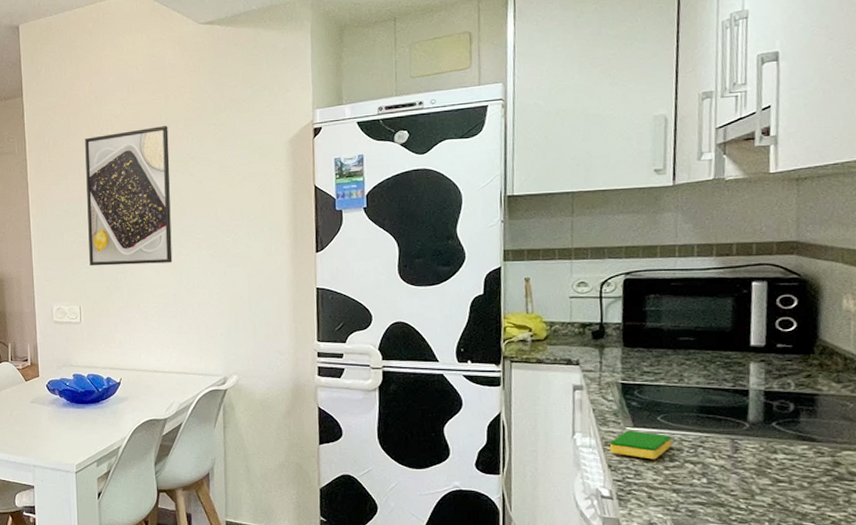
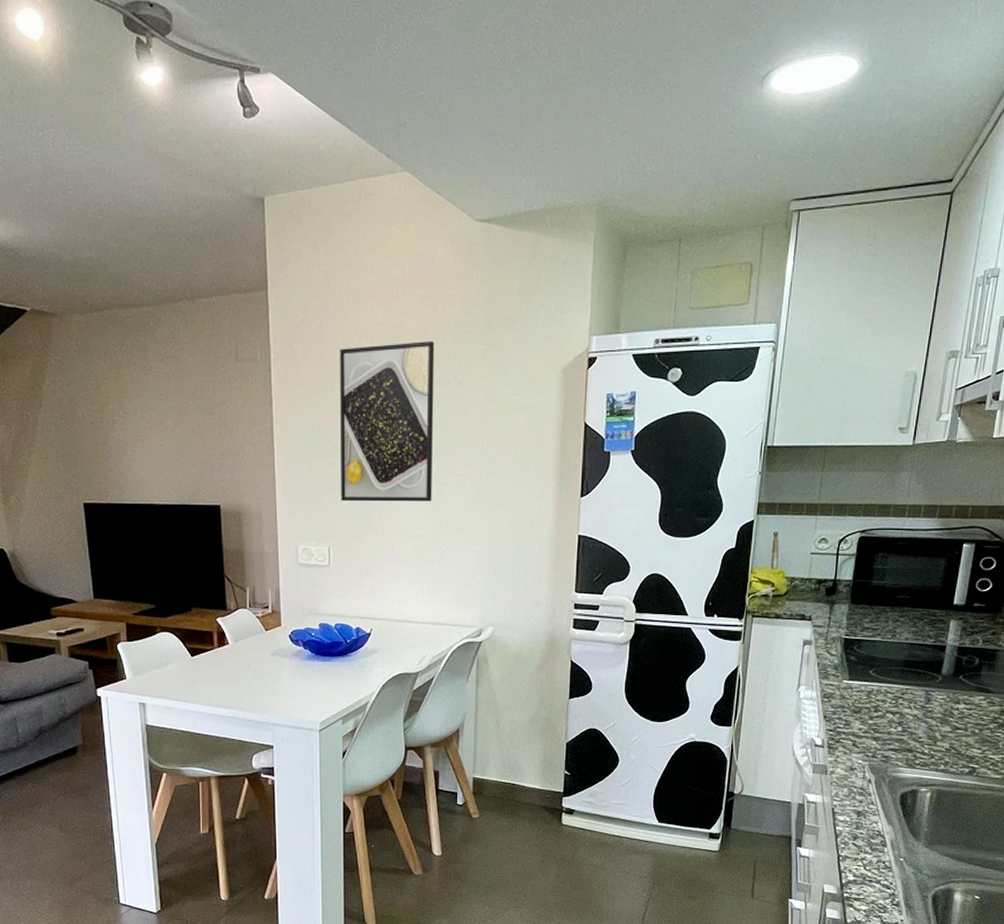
dish sponge: present [609,430,672,460] -> none [826,683,879,710]

